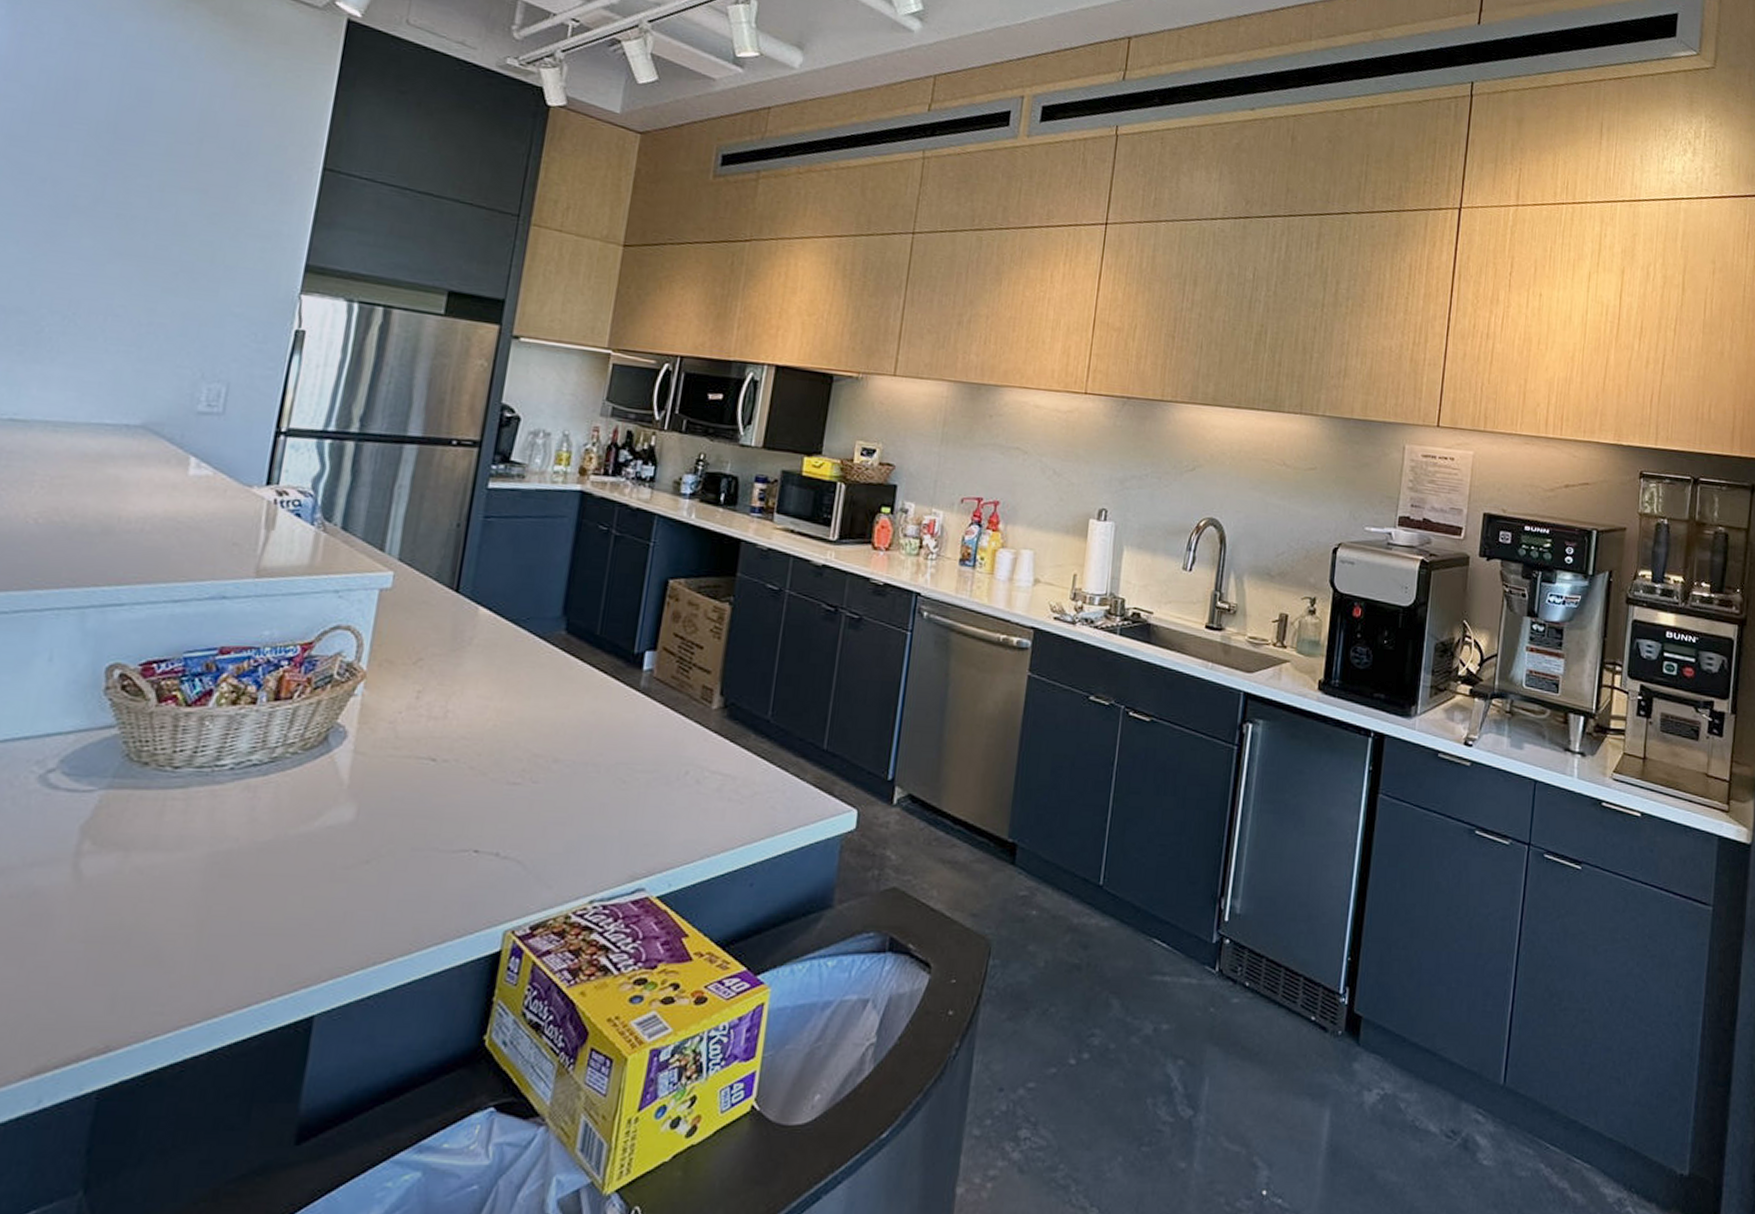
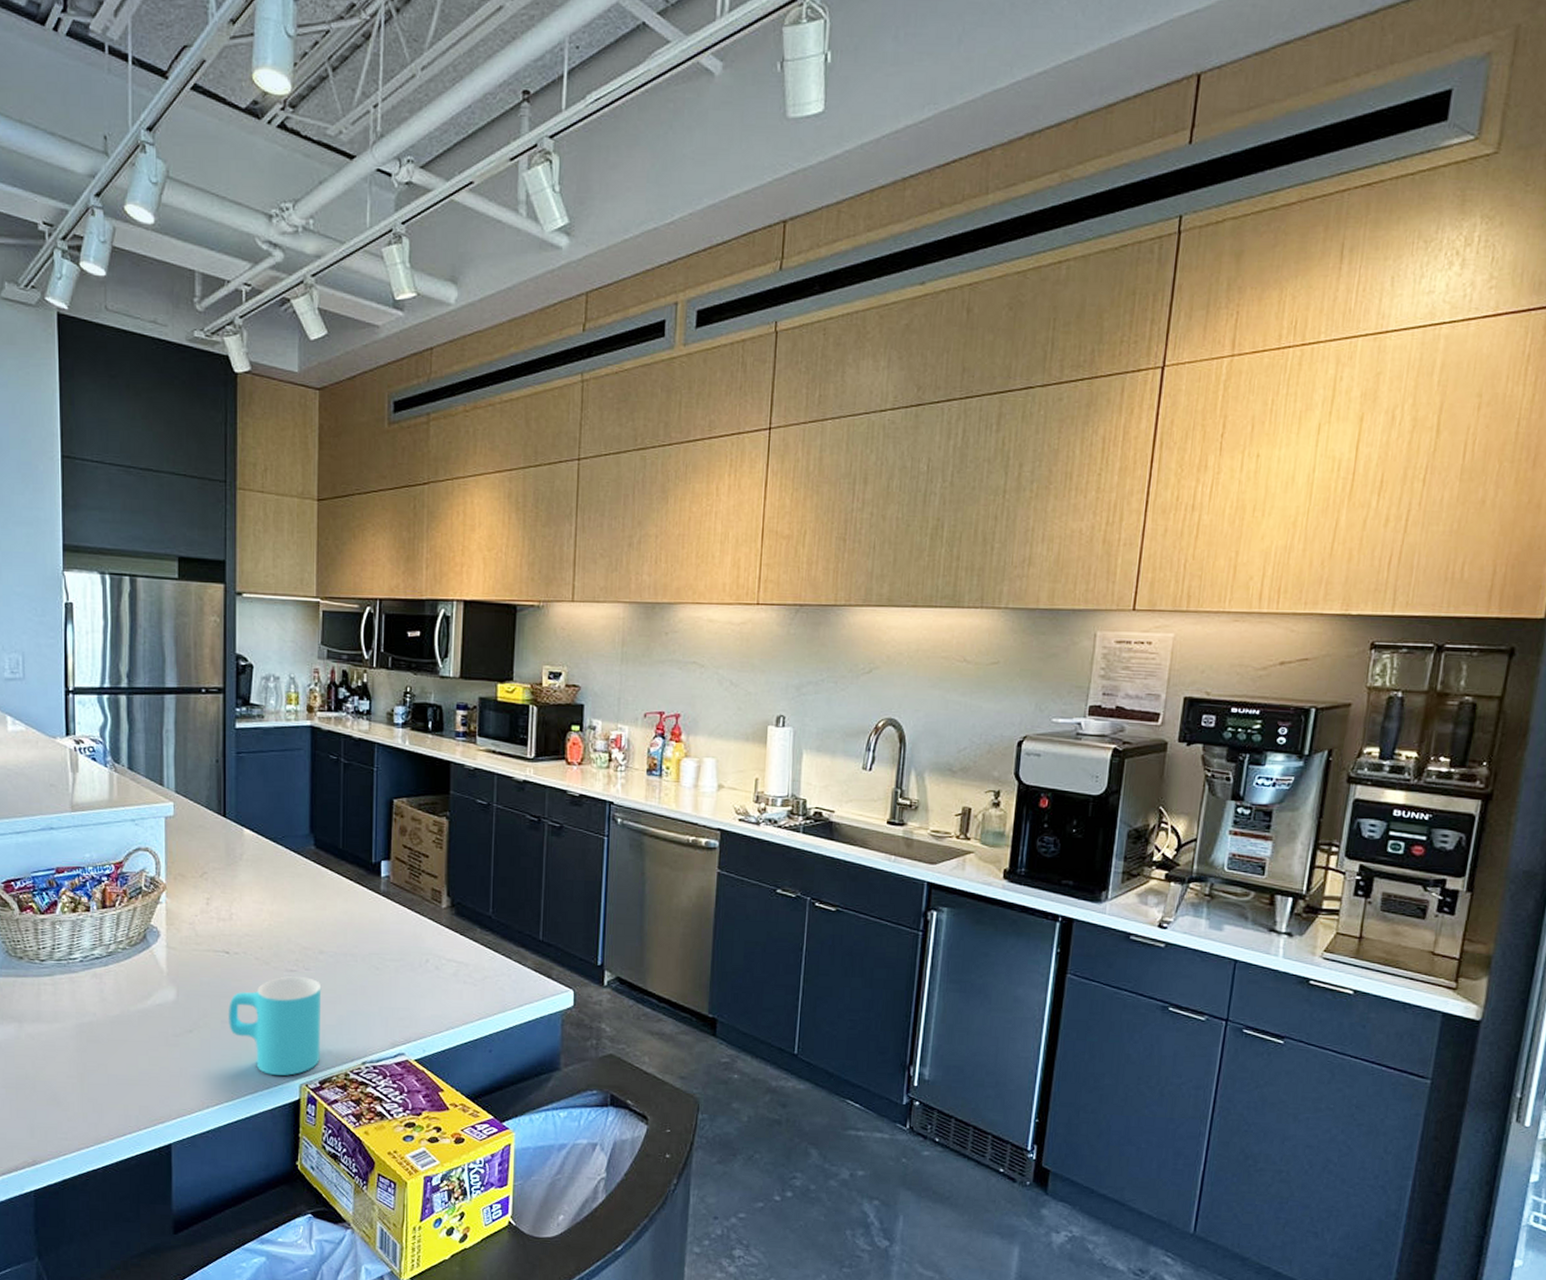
cup: none [420,791,551,920] -> present [227,976,322,1076]

